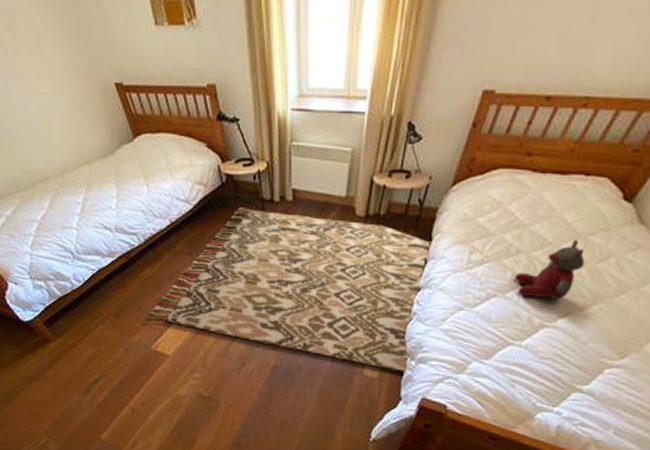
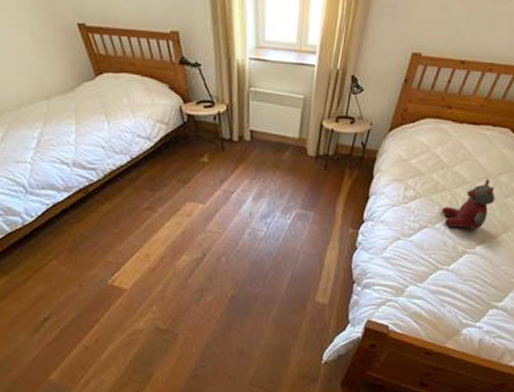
rug: present [145,207,431,374] -> none [102,146,373,299]

